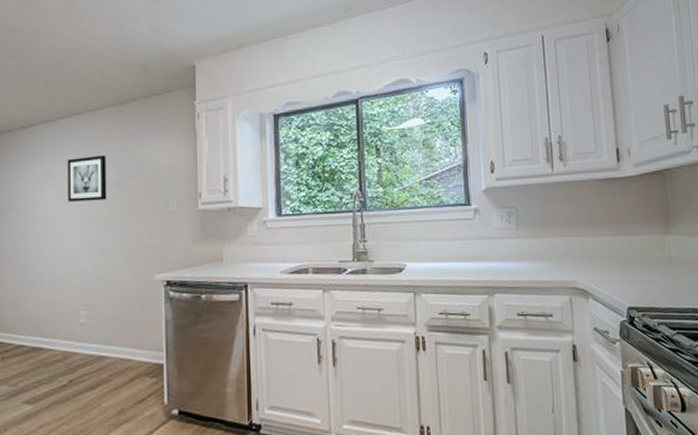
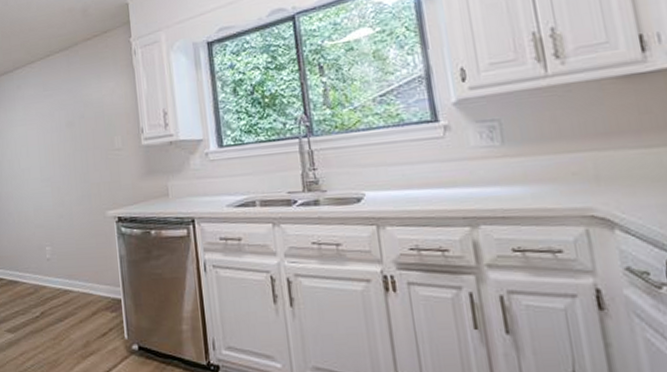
wall art: present [67,156,107,202] -> none [25,99,61,145]

